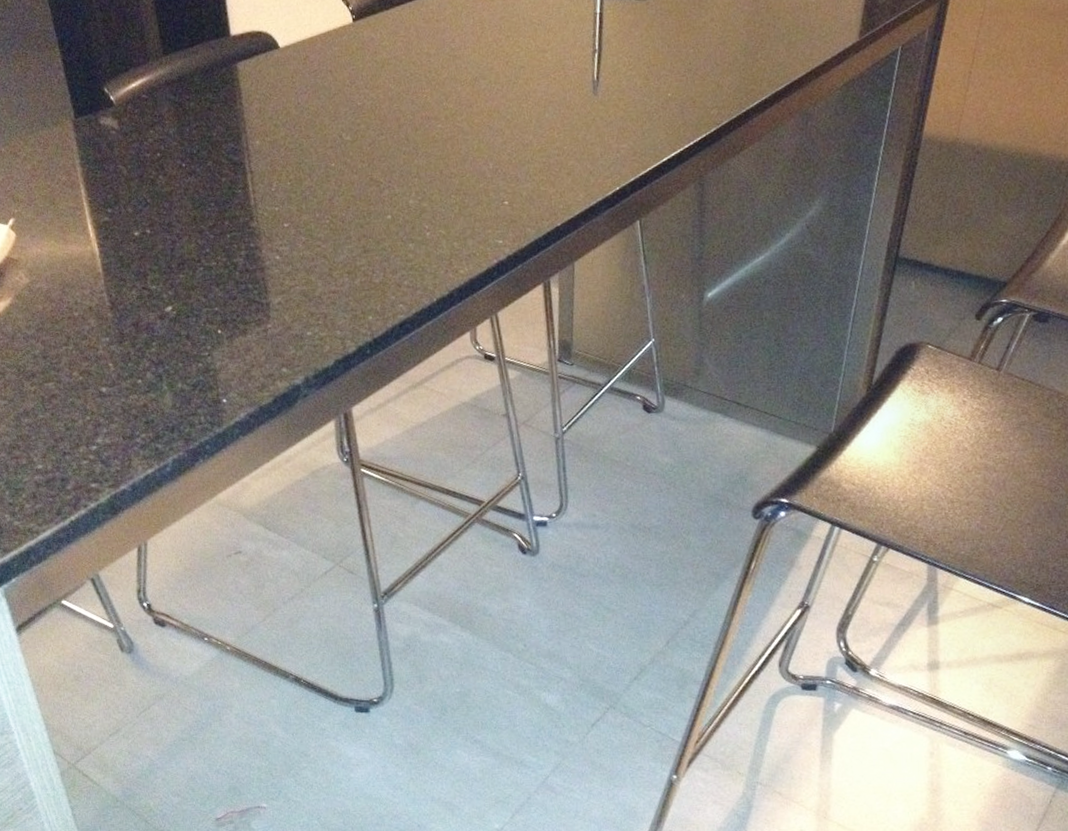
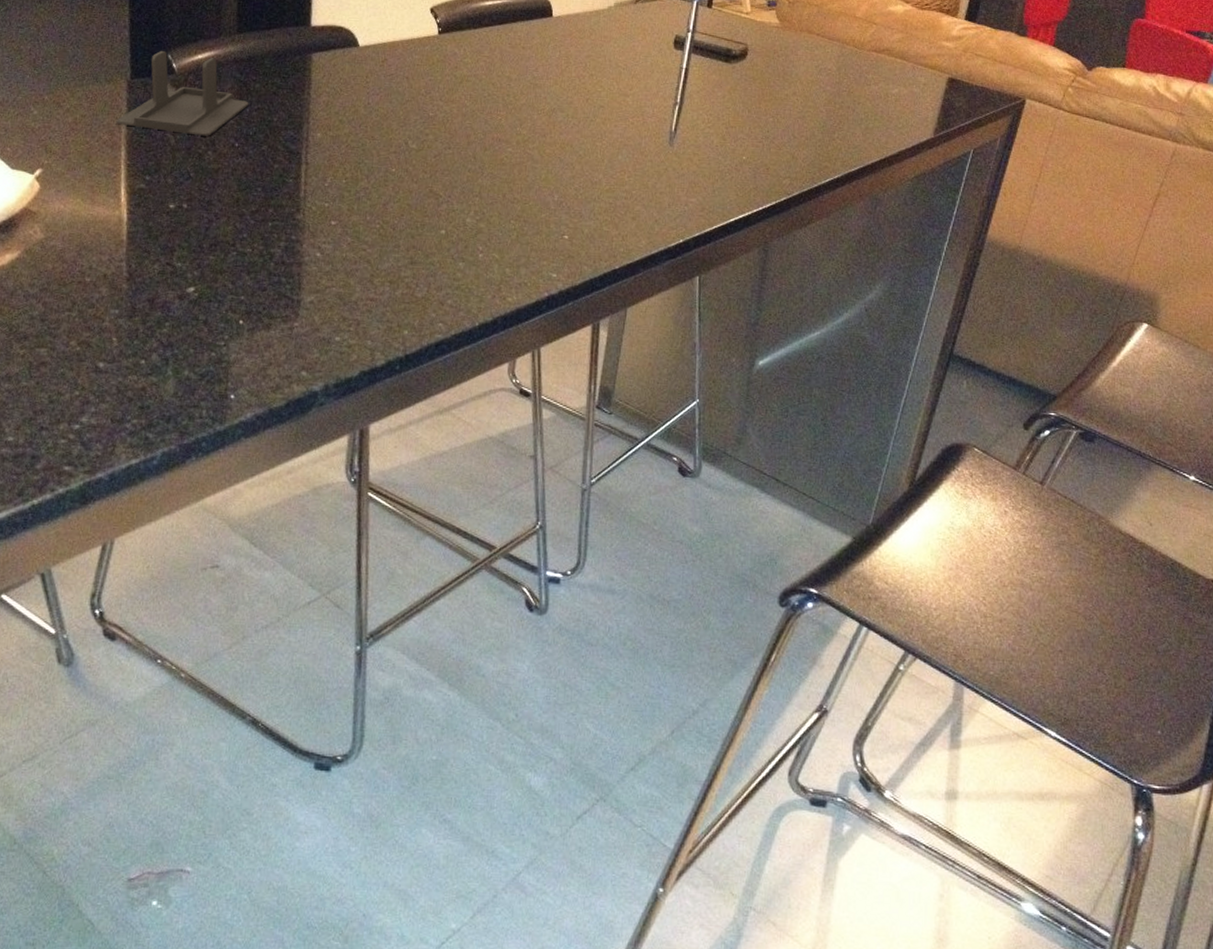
napkin holder: none [70,84,188,164] -> present [116,50,249,136]

